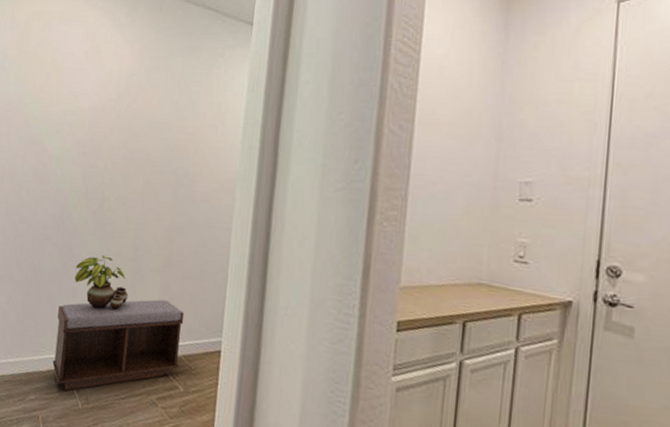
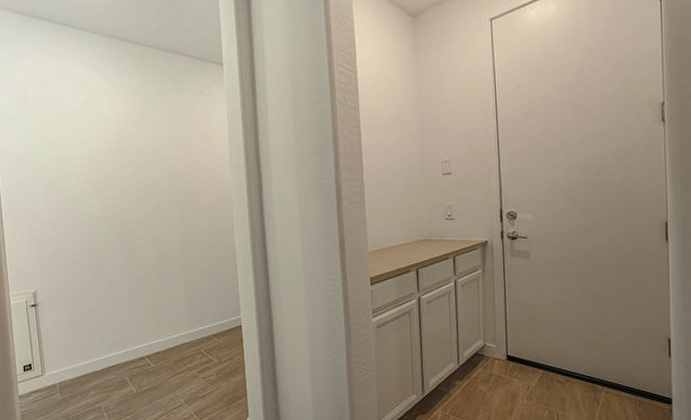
bench: present [52,299,185,391] -> none [101,295,211,382]
potted plant: present [74,255,129,310] -> none [109,269,159,313]

